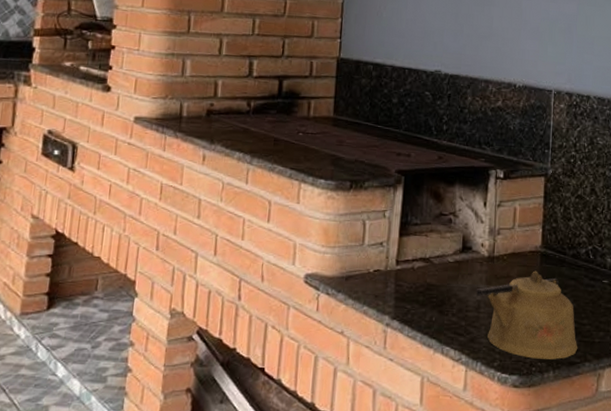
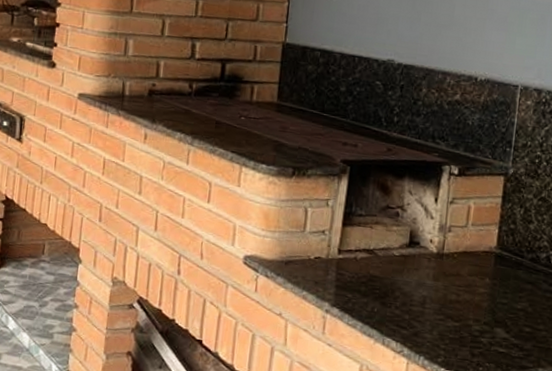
kettle: present [477,270,578,360] -> none [422,271,531,362]

